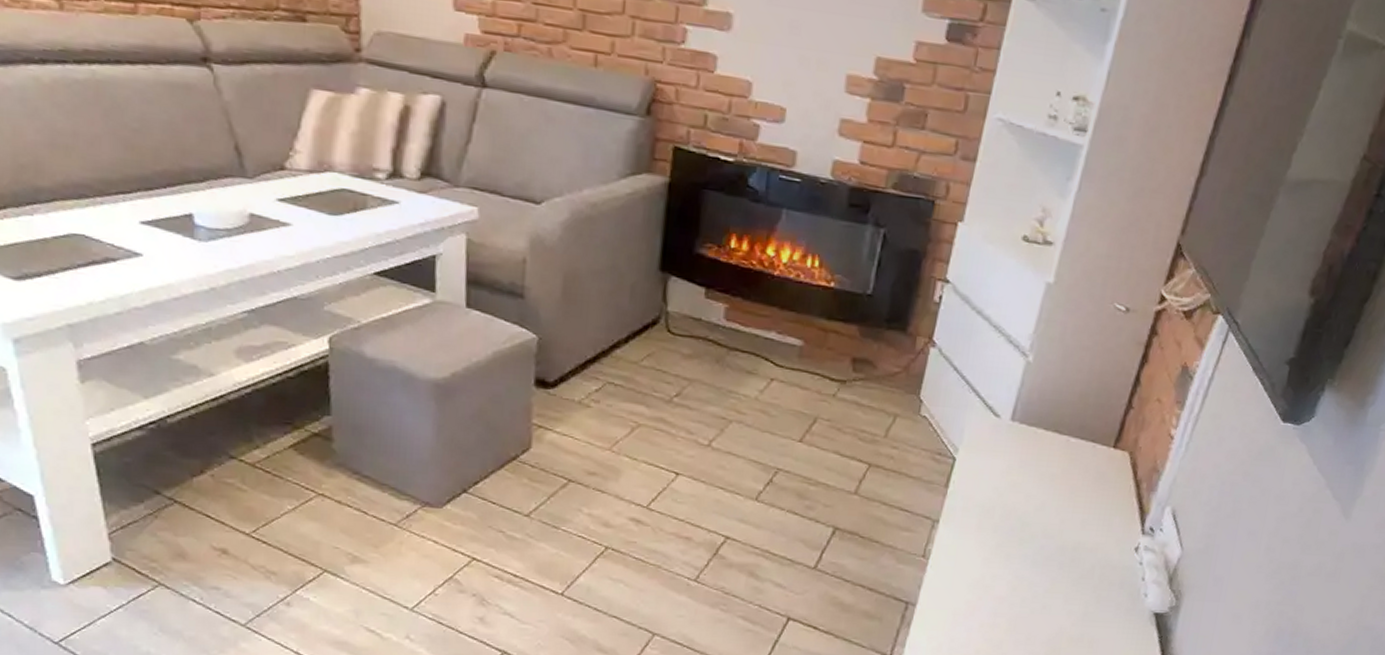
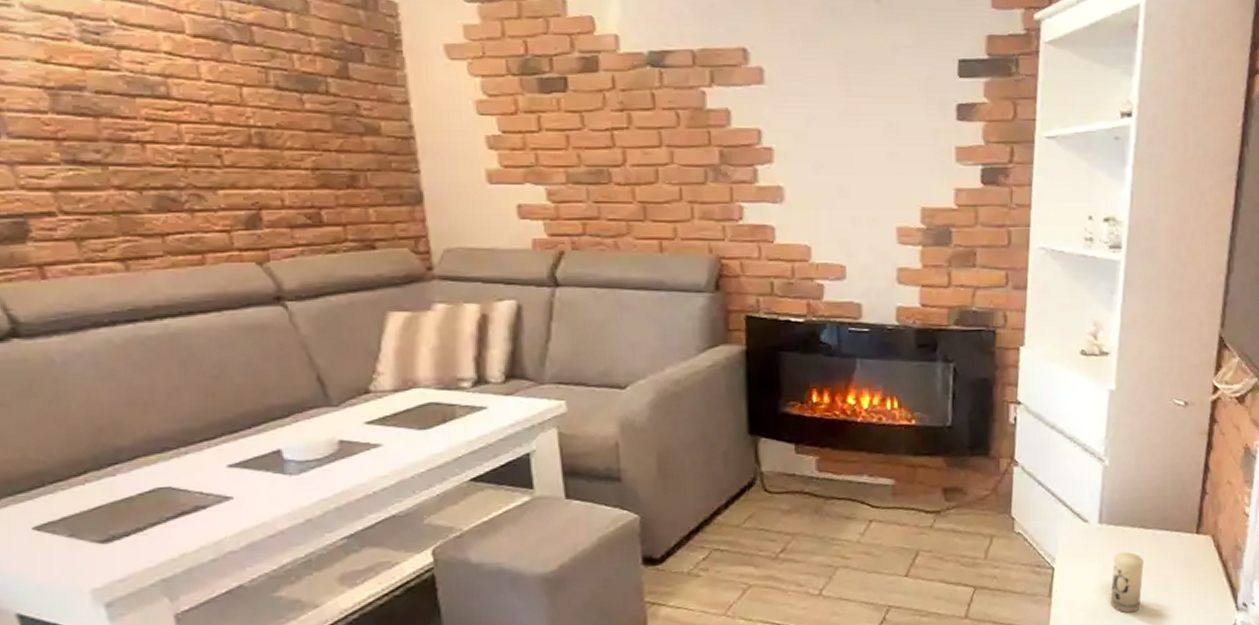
candle: none [1008,453,1052,518] -> present [1110,551,1144,613]

